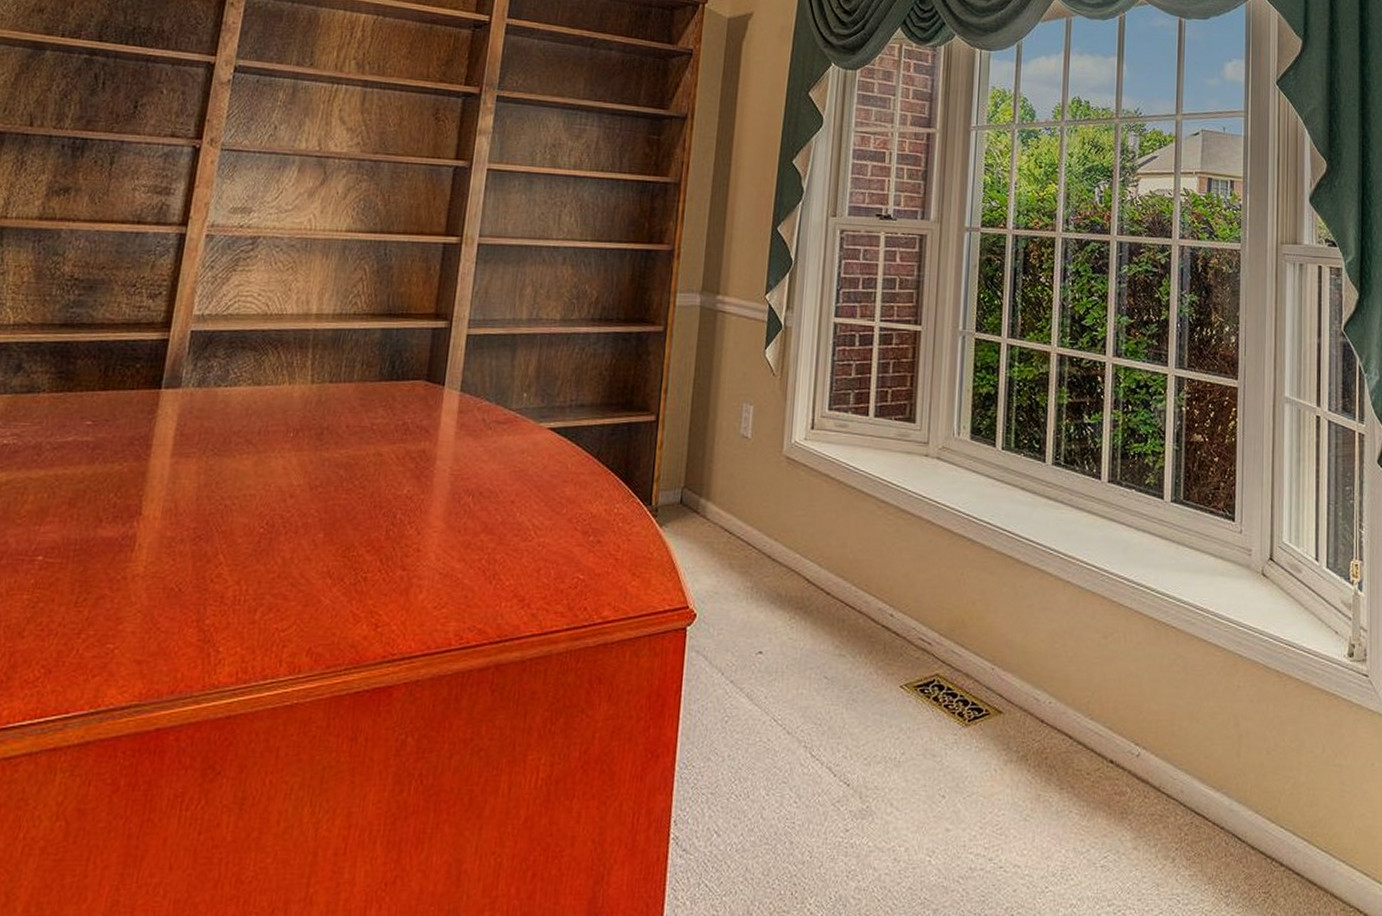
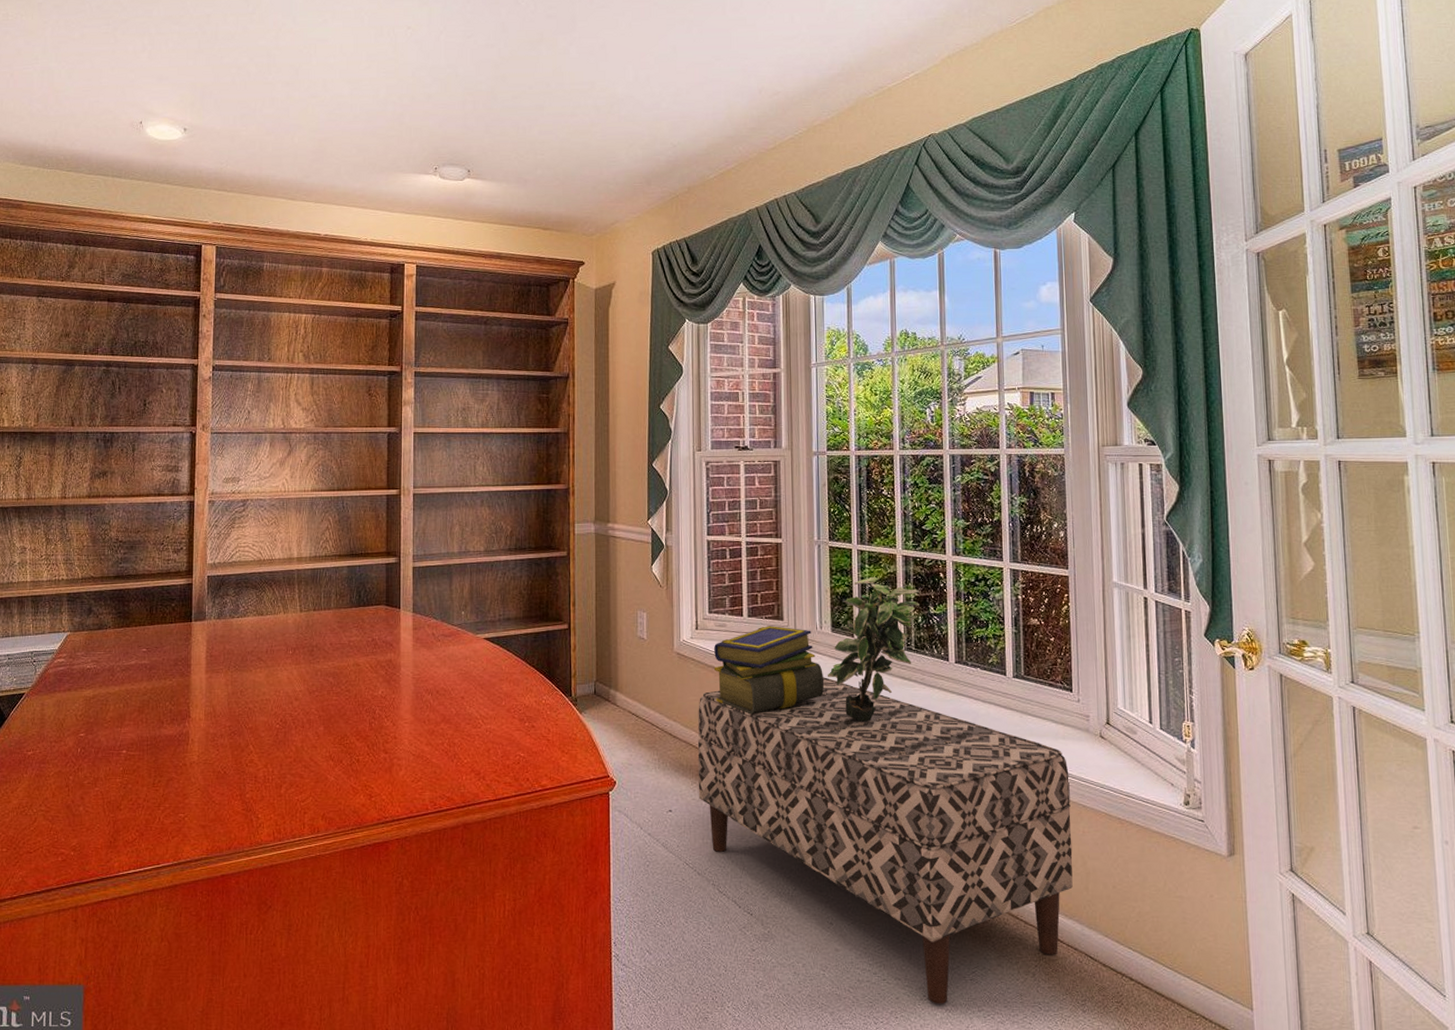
bench: none [796,493,1226,898] -> present [697,677,1073,1004]
stack of books: none [827,429,957,536] -> present [714,626,824,715]
potted plant: none [961,377,1073,549] -> present [827,577,919,722]

